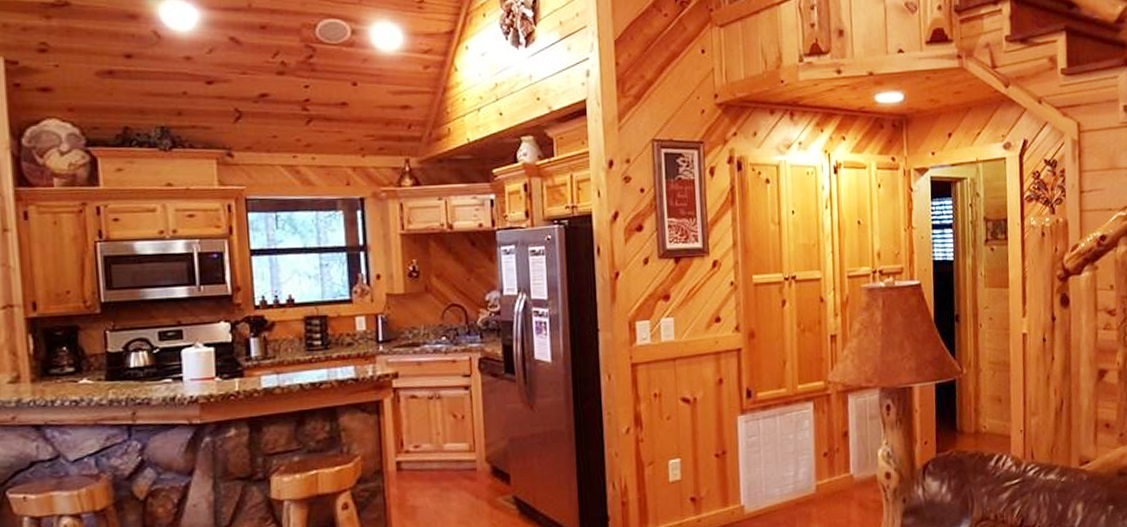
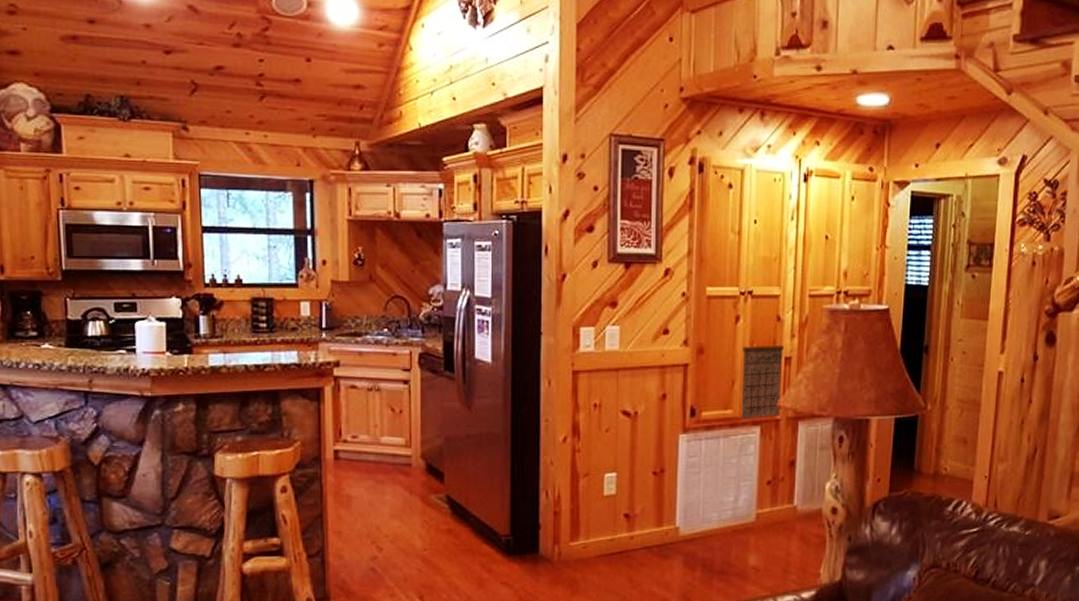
calendar: none [790,313,831,396] -> present [741,332,784,419]

